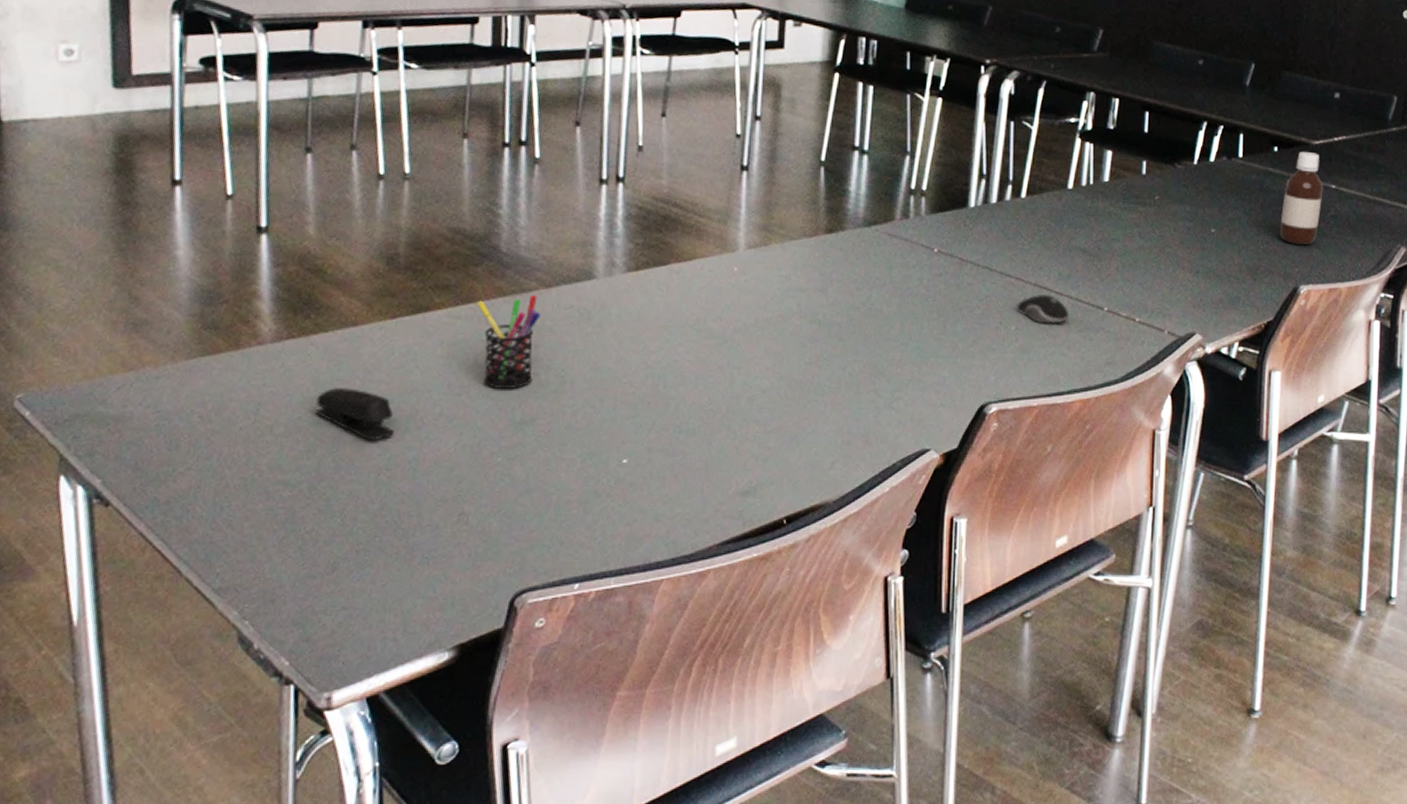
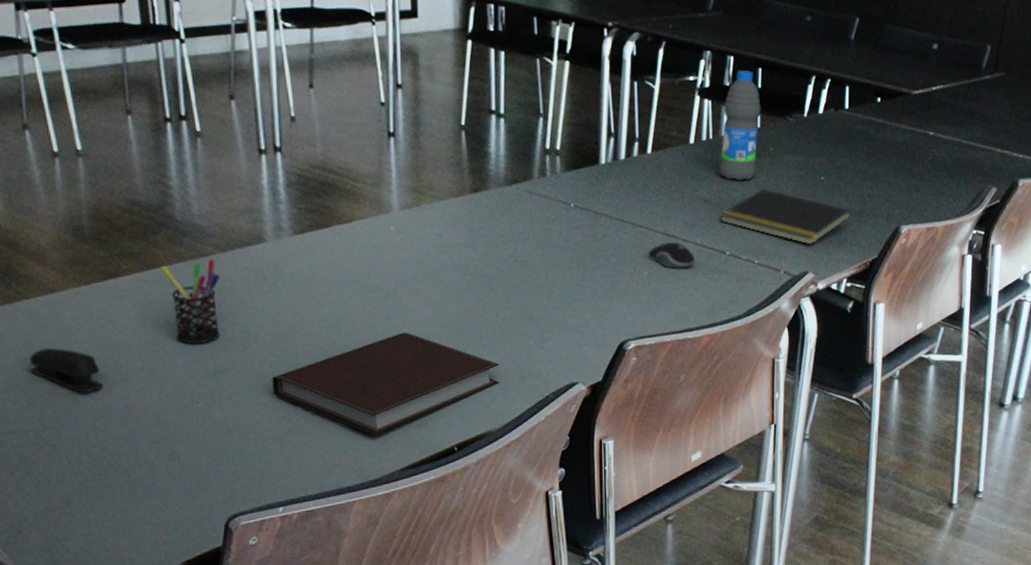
notebook: none [583,384,843,503] -> present [272,332,500,436]
notepad: none [1098,238,1246,303] -> present [720,187,853,245]
water bottle: none [1099,113,1147,231] -> present [719,70,761,181]
bottle: present [1280,151,1323,245] -> none [883,100,922,188]

